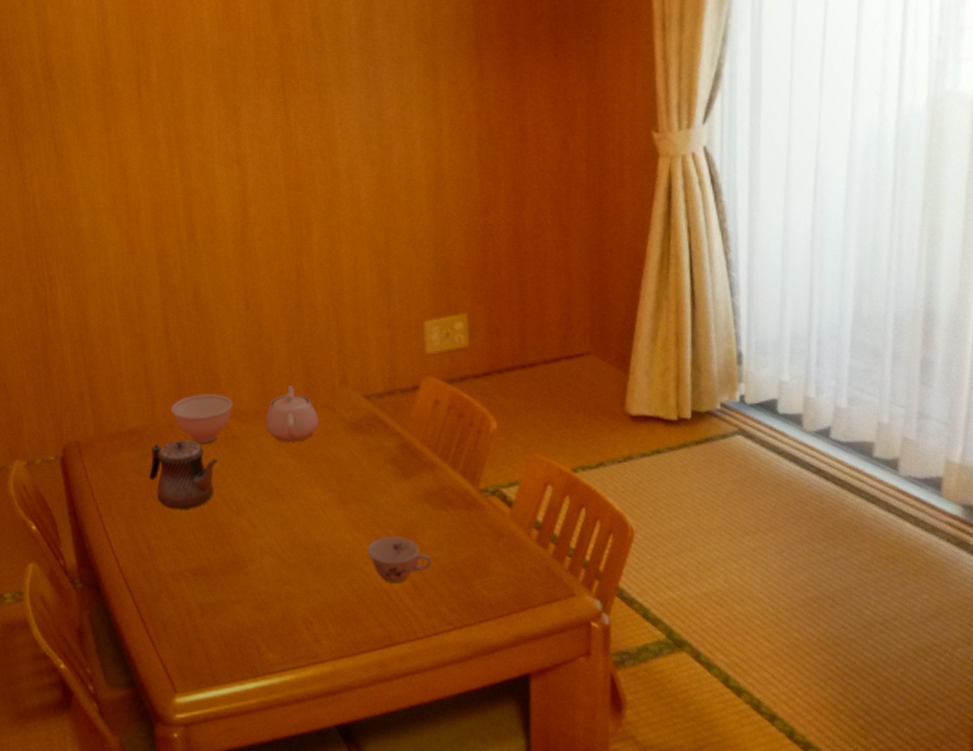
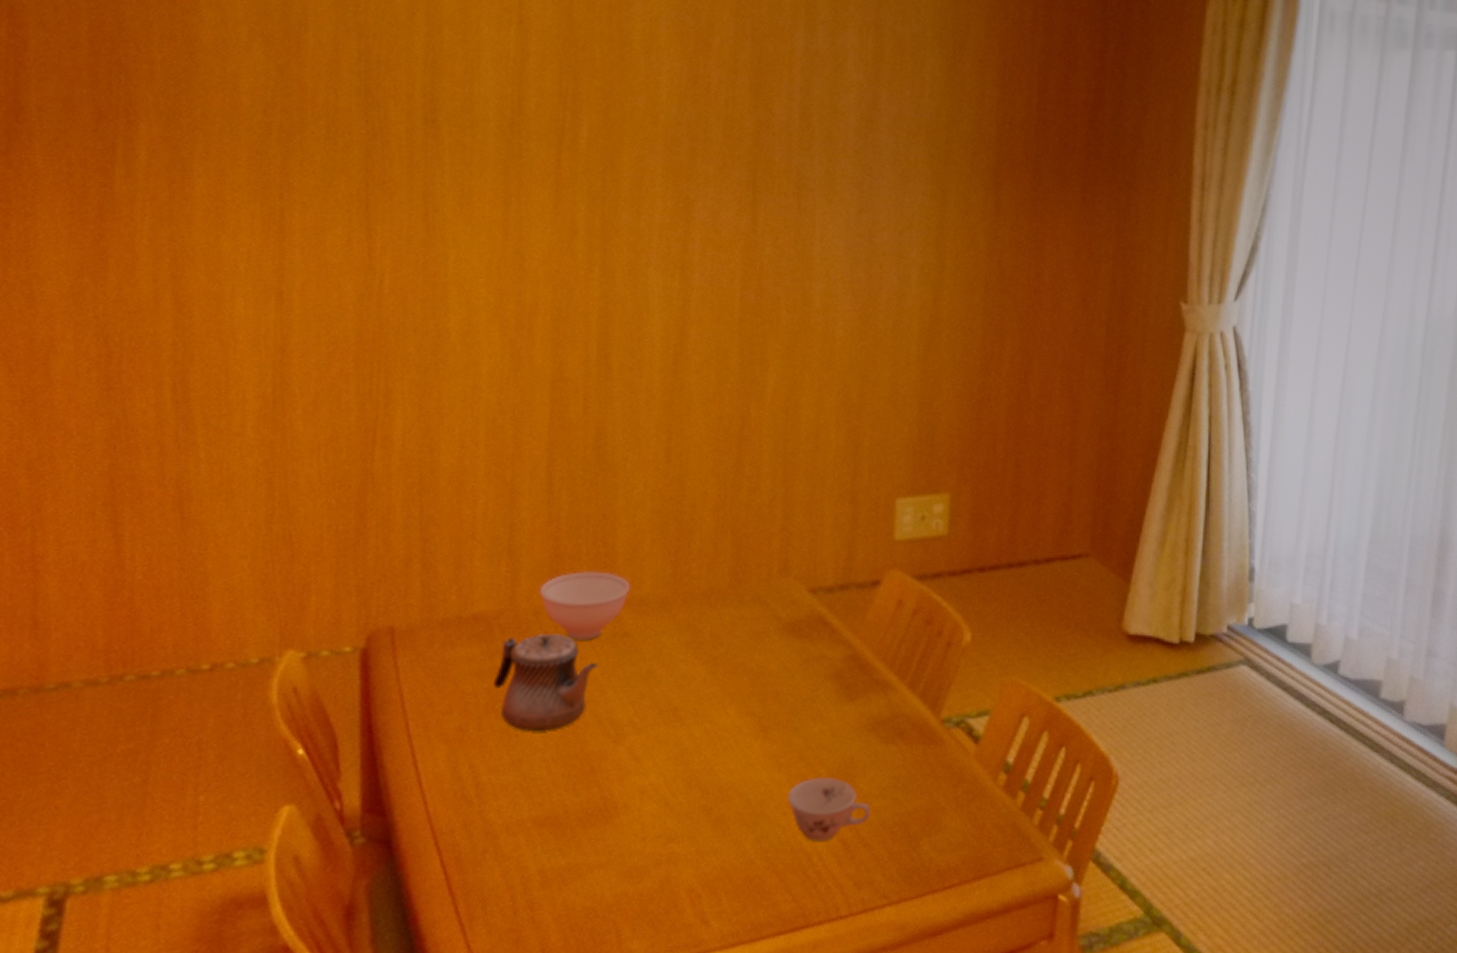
teapot: present [264,385,320,442] -> none [670,568,746,644]

